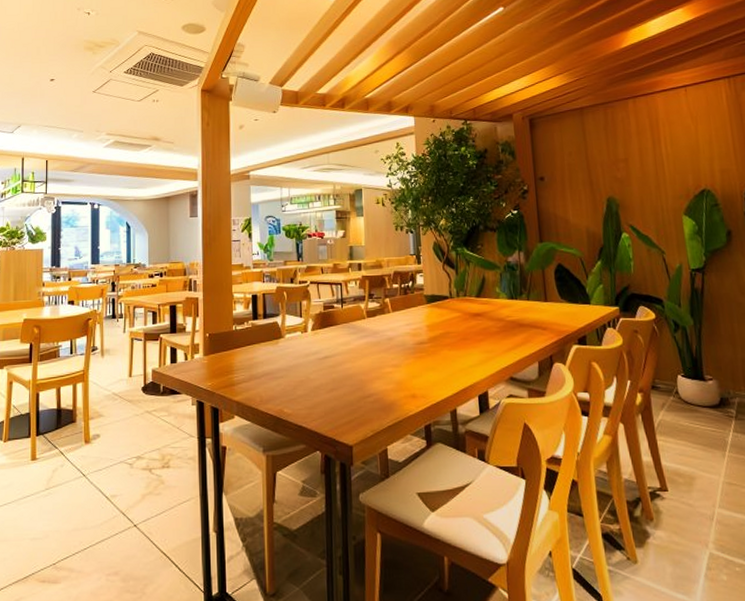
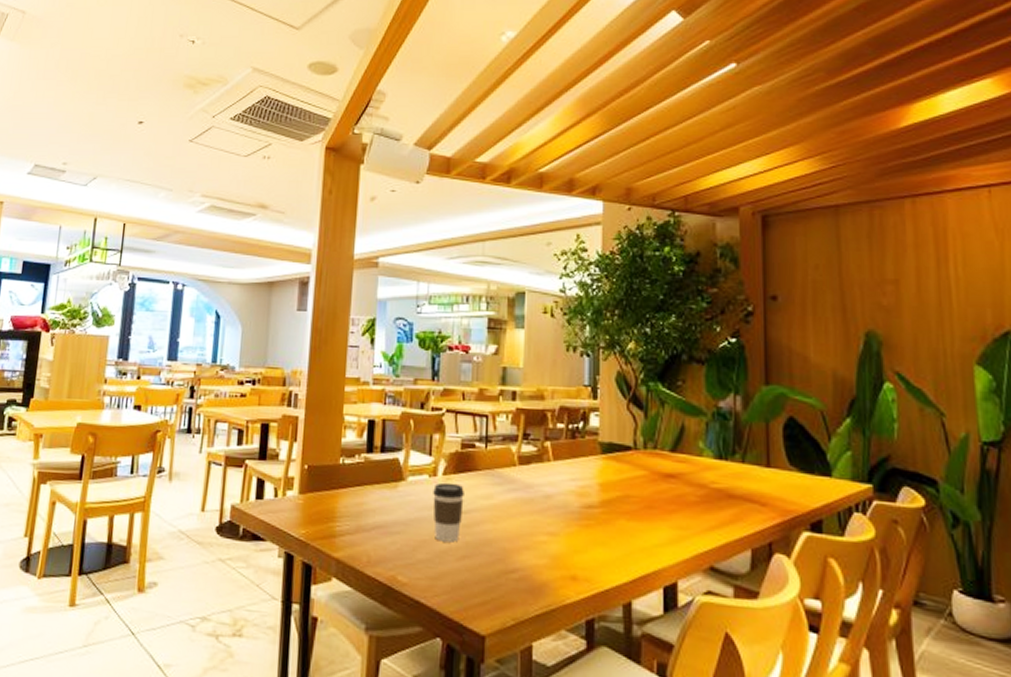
coffee cup: none [305,336,329,380] -> present [433,482,464,543]

